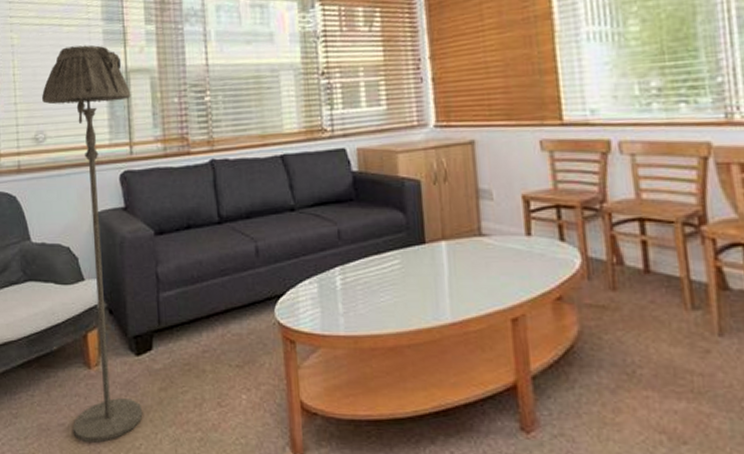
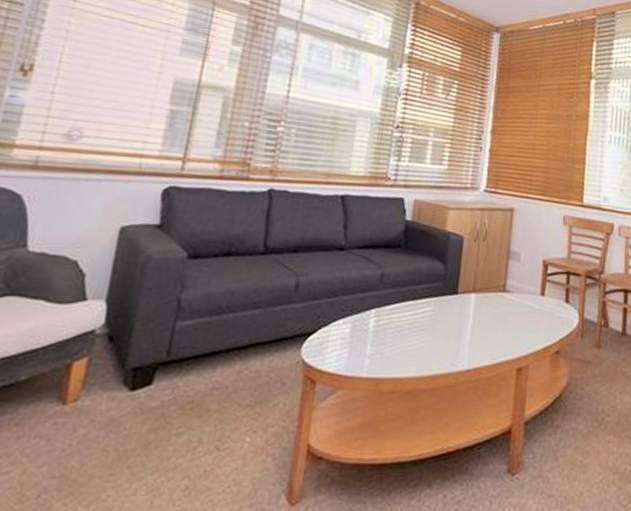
floor lamp: present [42,45,143,443] -> none [18,46,199,495]

